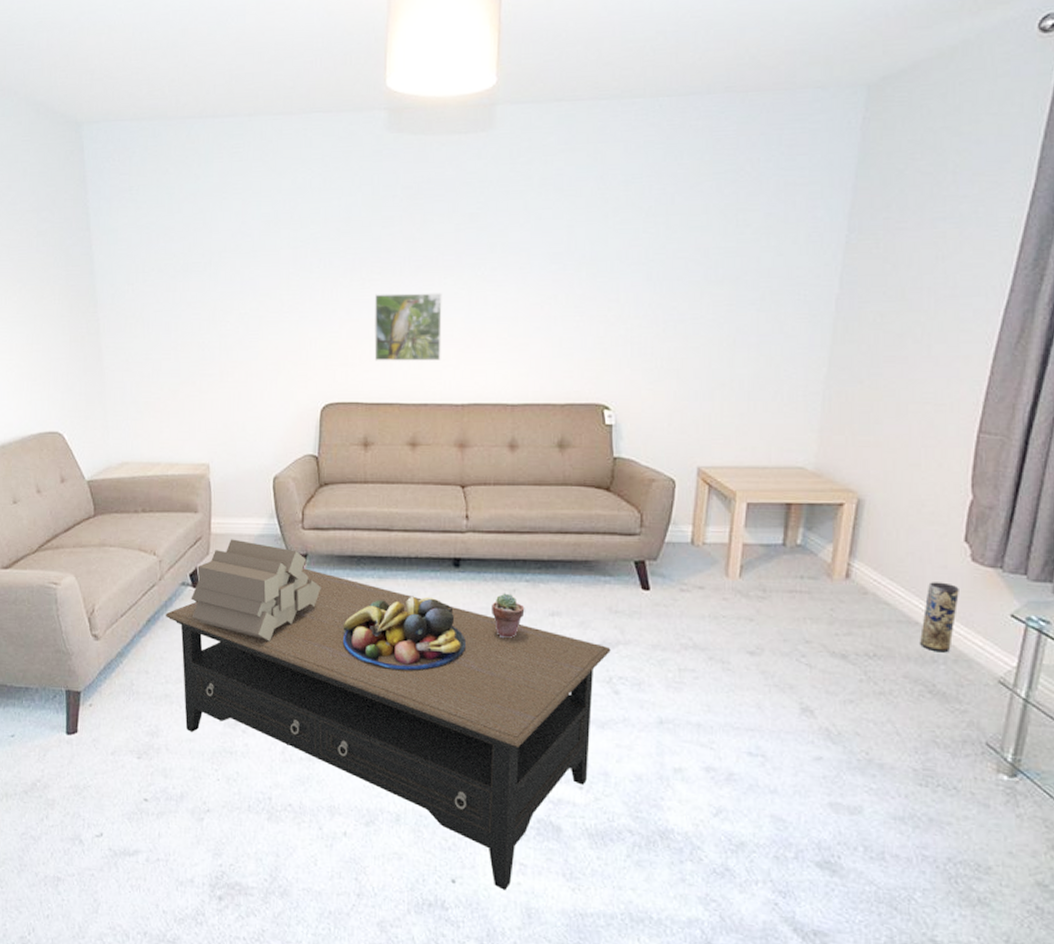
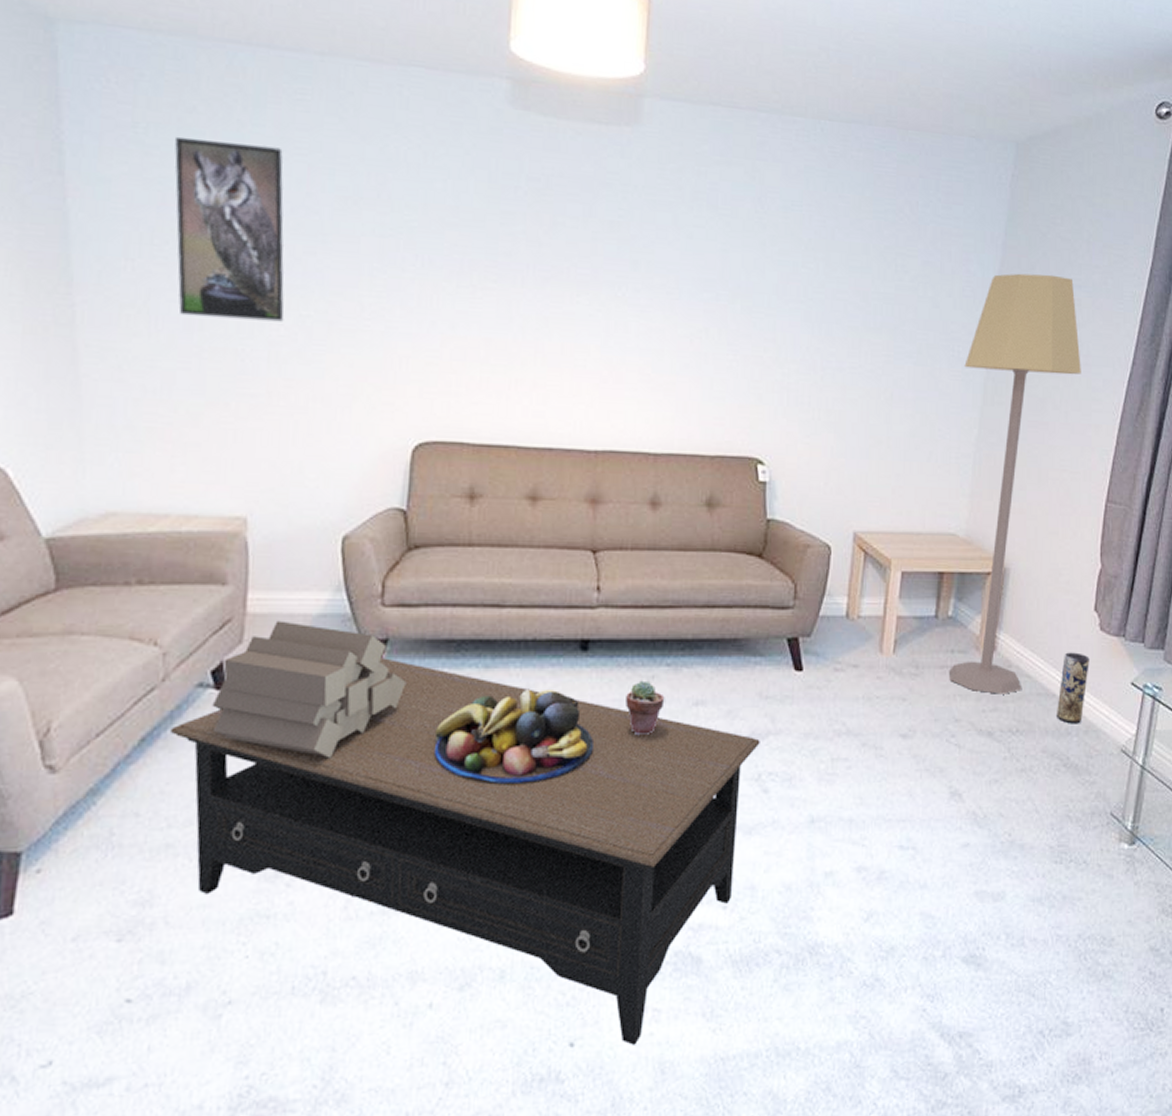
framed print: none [156,191,230,321] -> present [175,136,285,322]
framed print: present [374,293,442,361] -> none [486,307,574,396]
lamp: none [799,210,947,620] -> present [949,273,1081,694]

